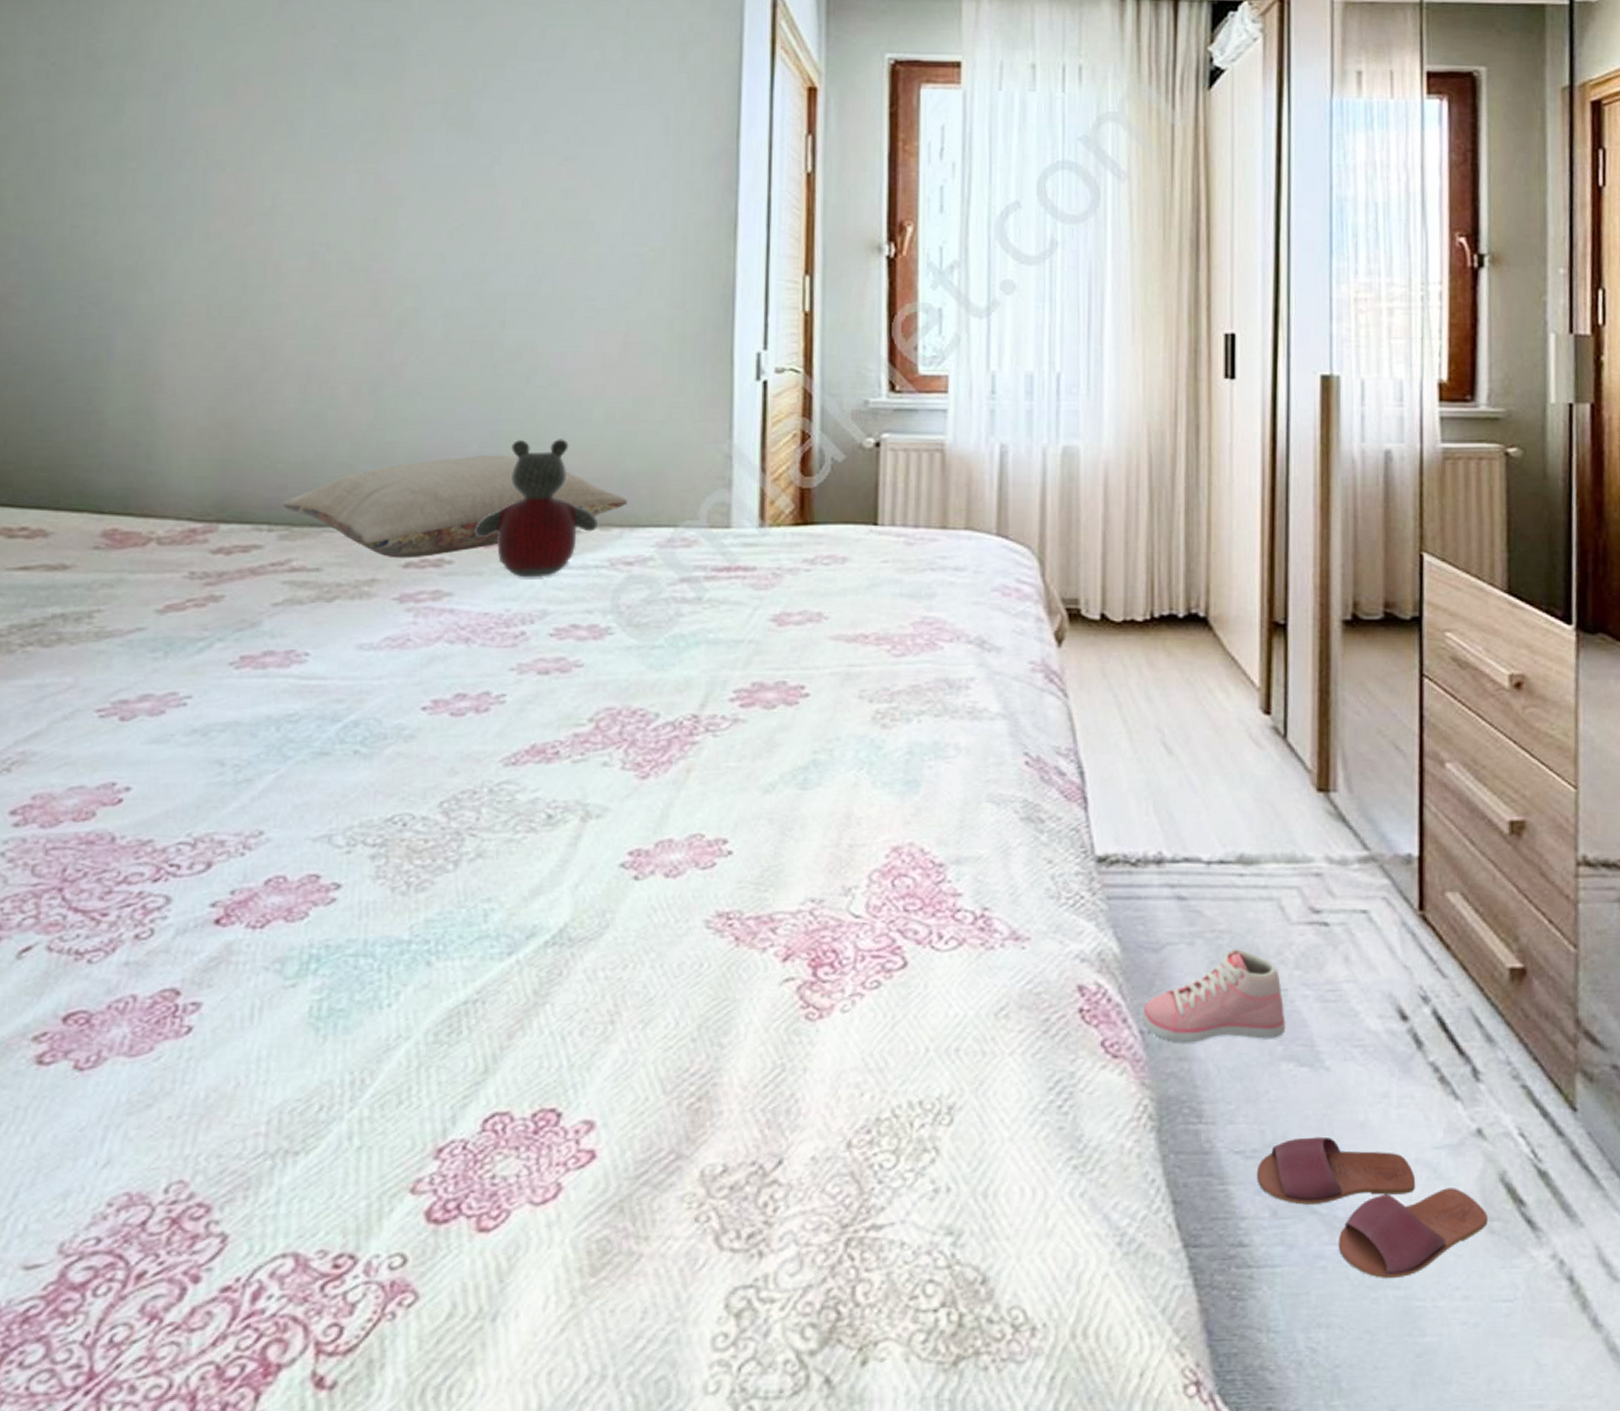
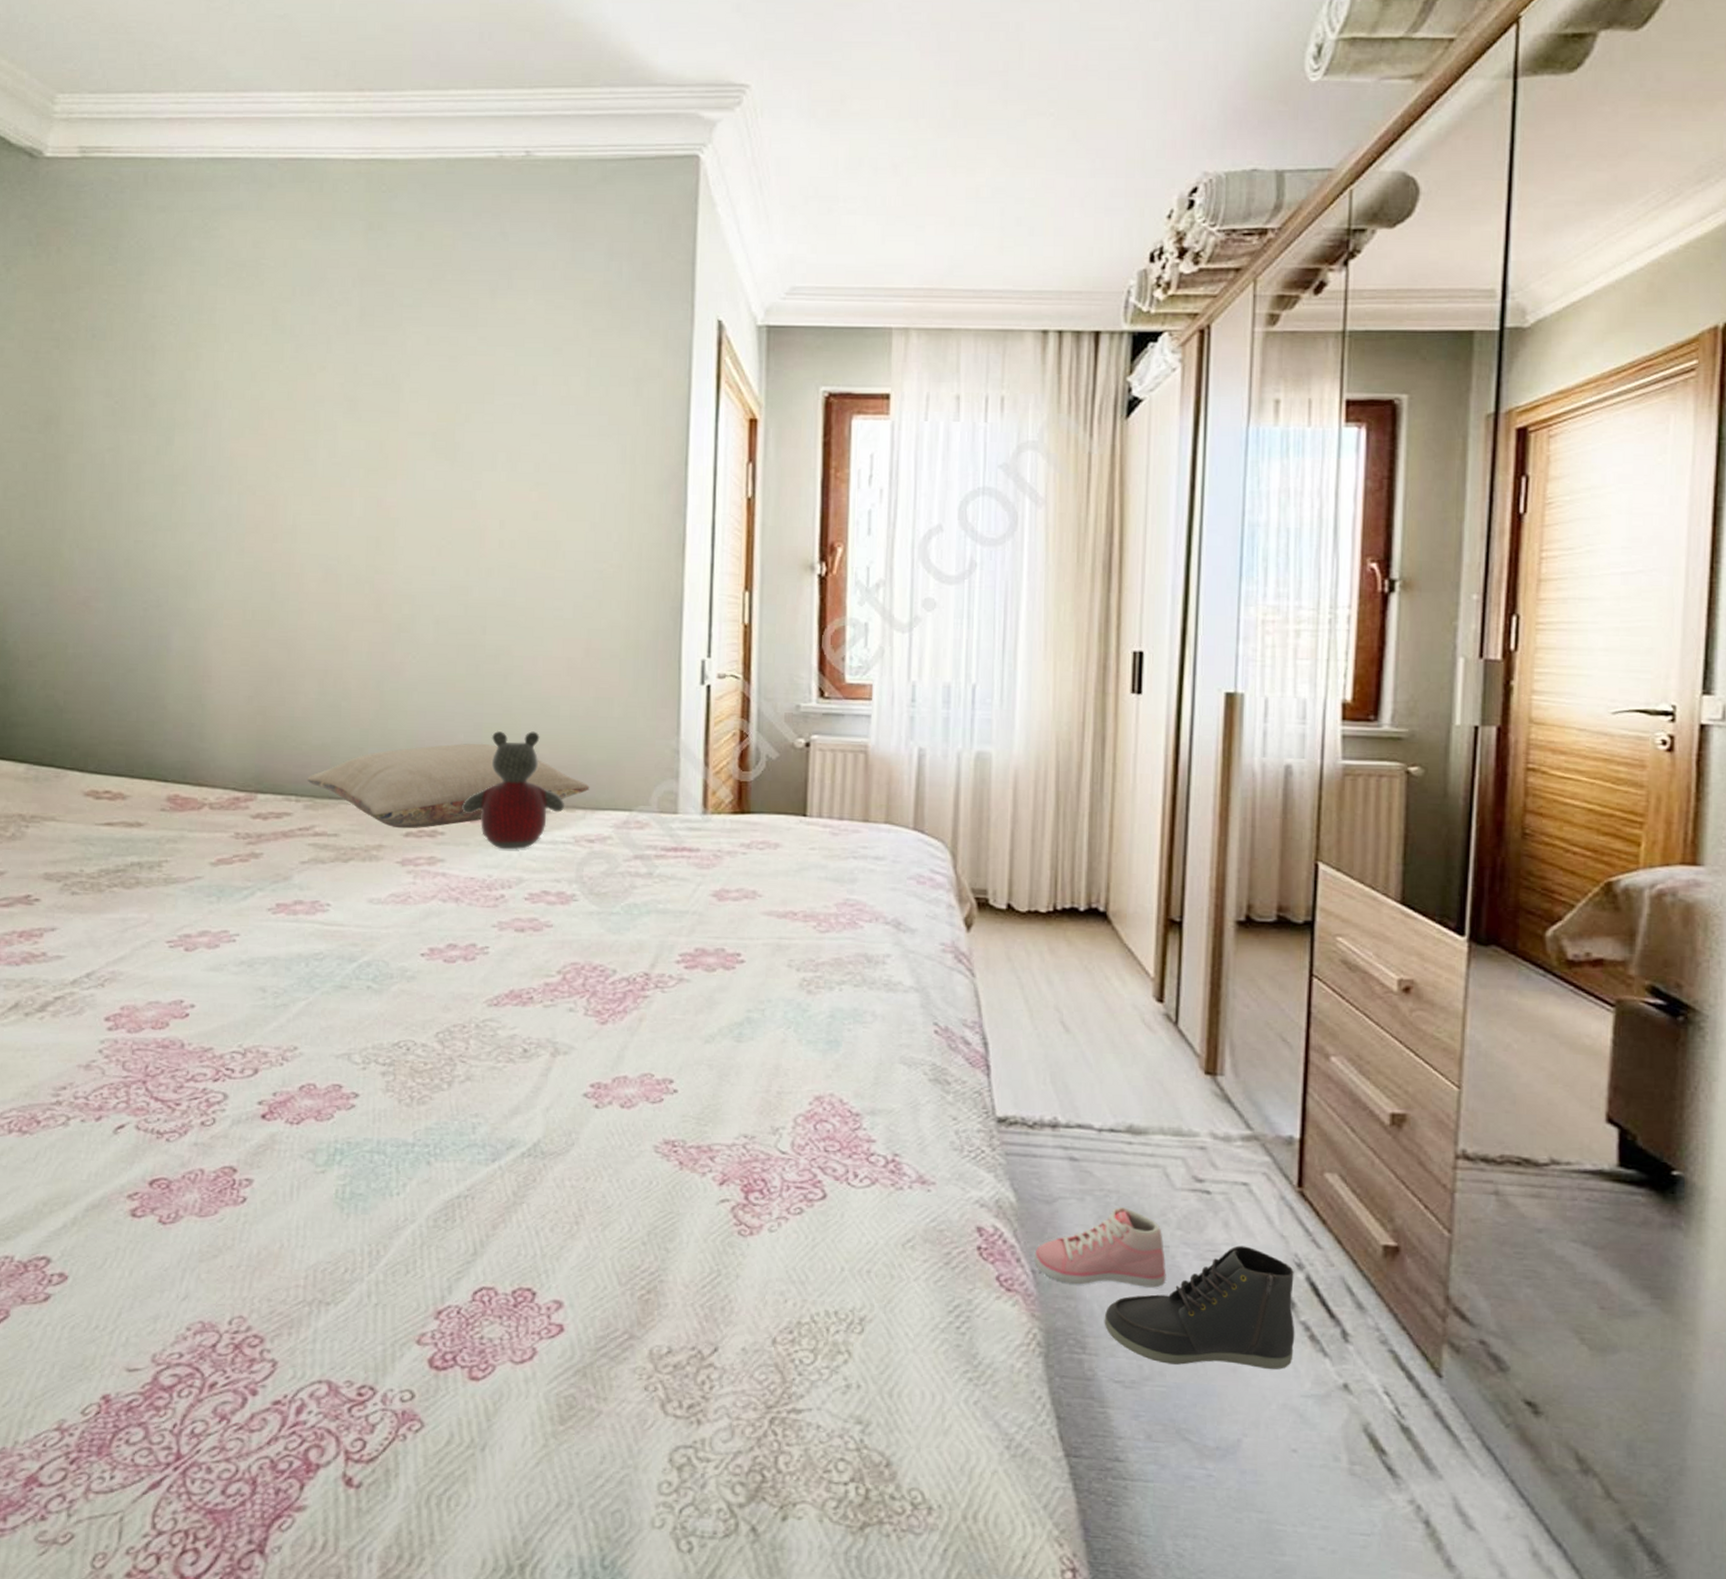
sneaker: none [1220,981,1424,1126] -> present [1104,1245,1295,1370]
slippers: present [1256,1136,1488,1279] -> none [1134,1375,1350,1504]

